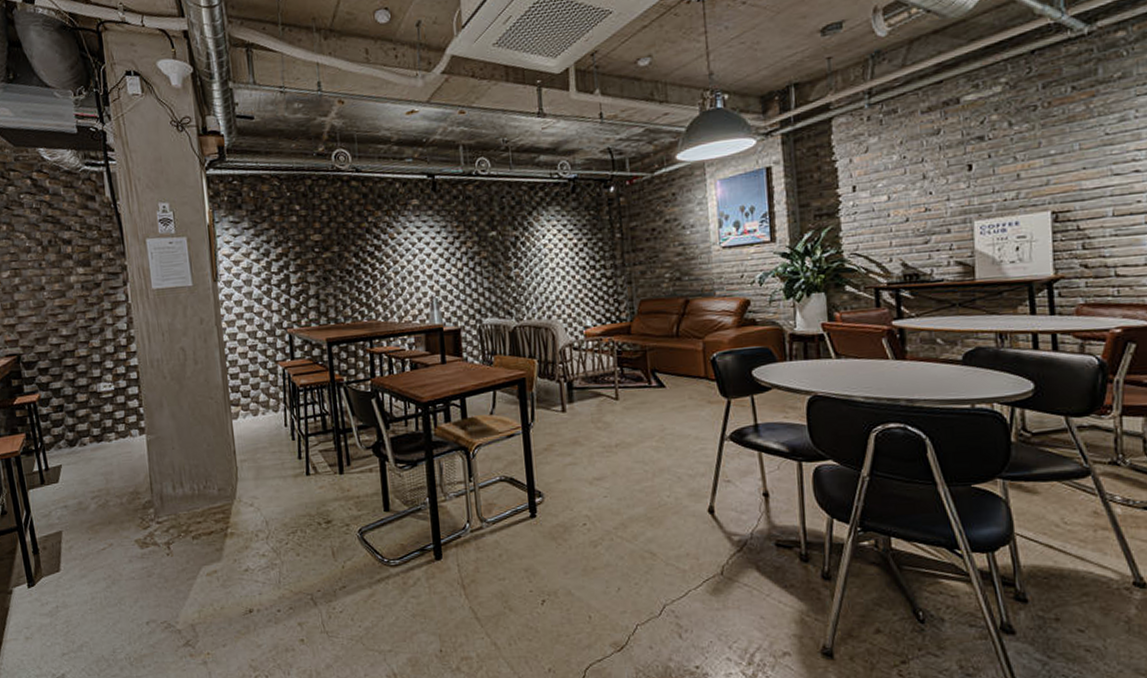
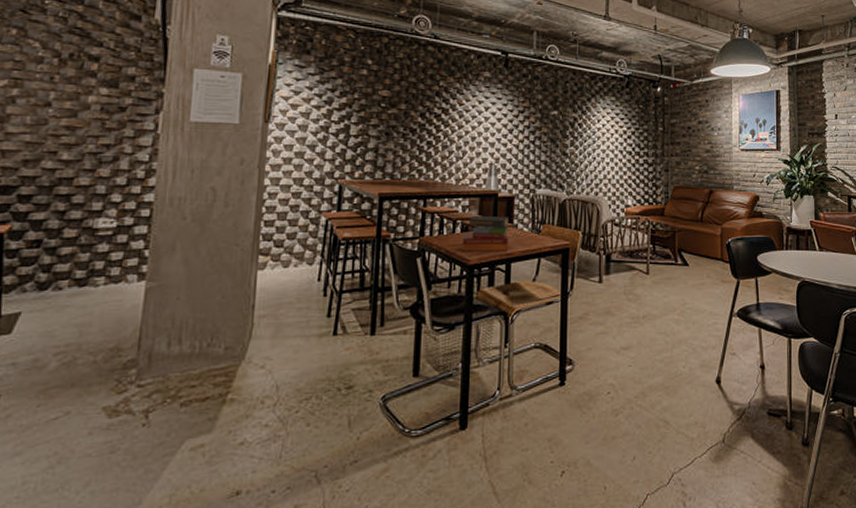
books: none [412,350,461,389] -> present [461,215,509,251]

